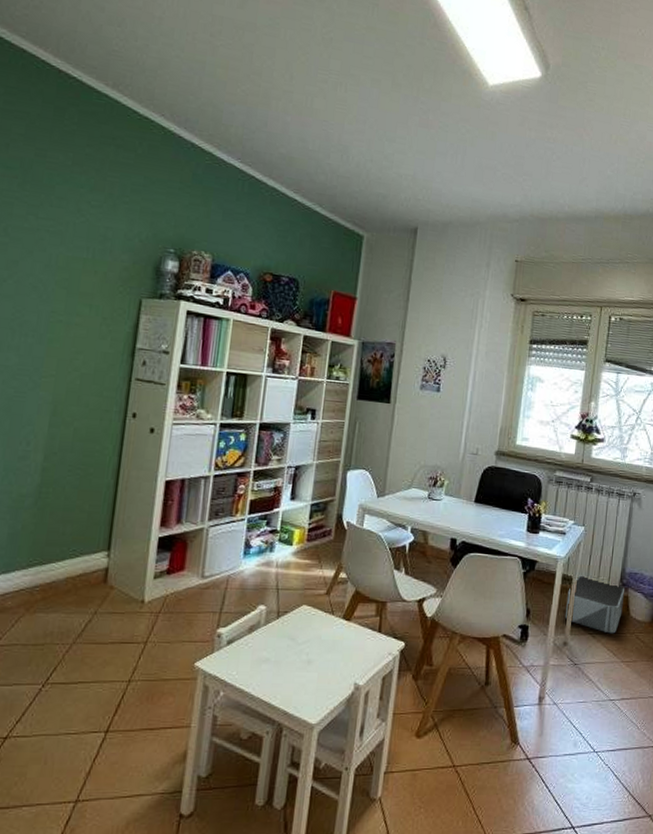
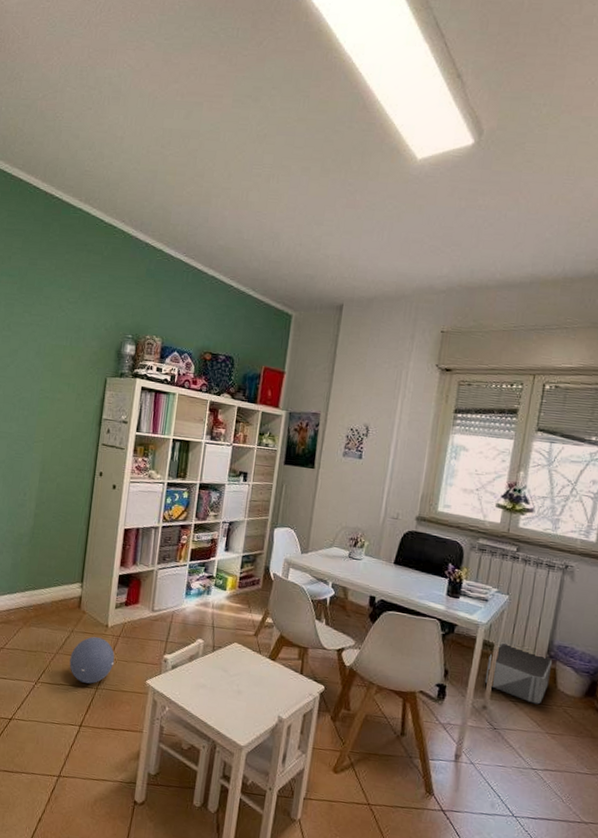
ball: none [91,617,154,676] -> present [69,636,115,684]

